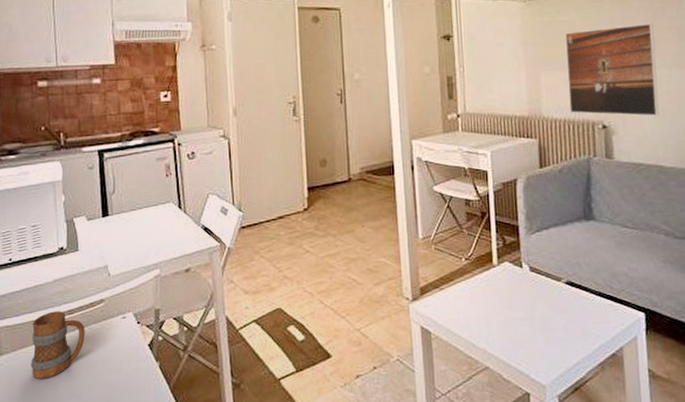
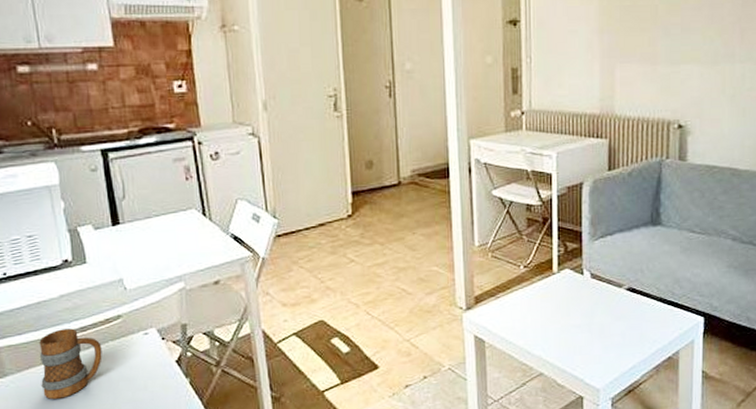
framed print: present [565,23,659,116] -> none [645,11,743,115]

